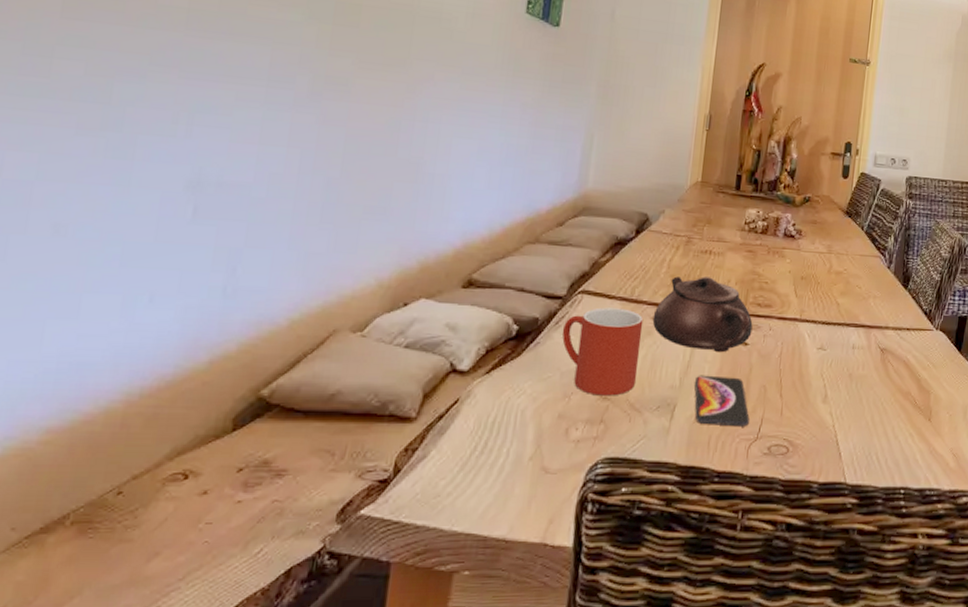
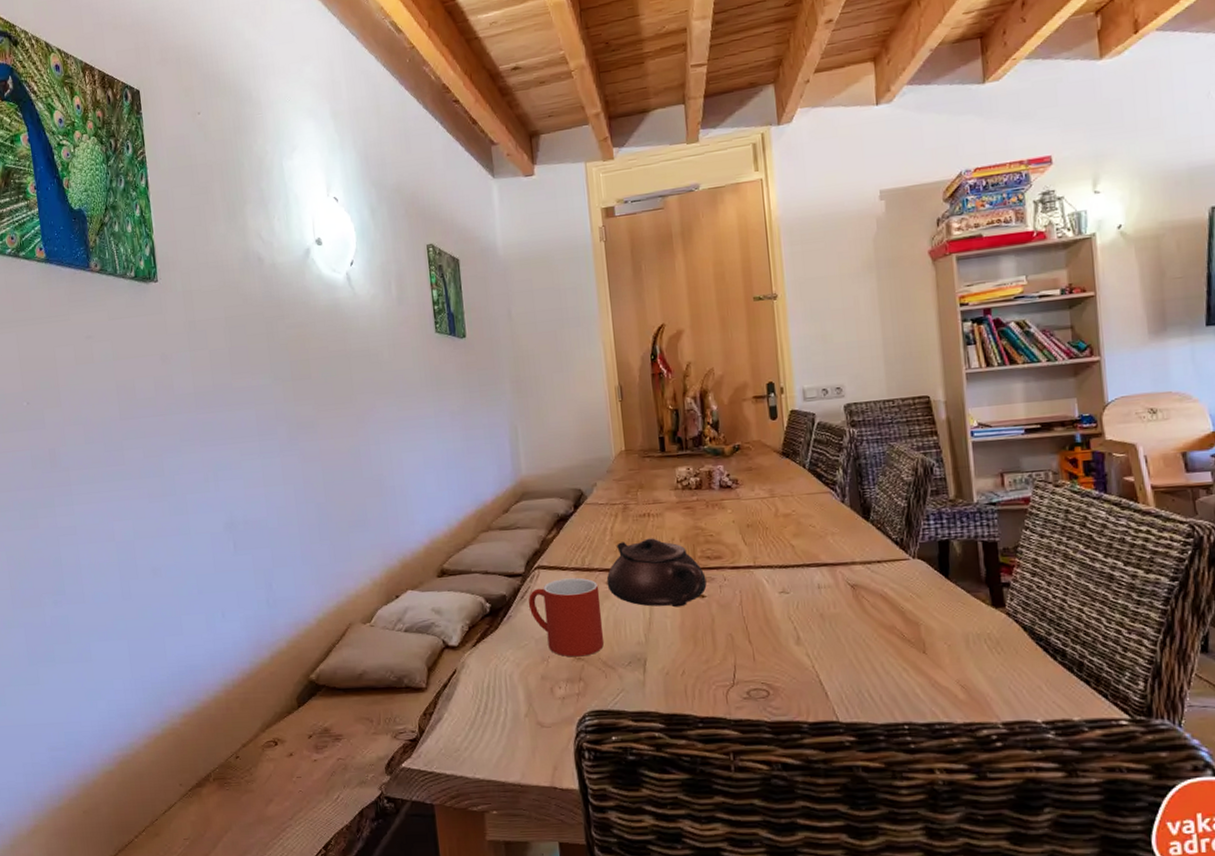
smartphone: present [694,375,750,427] -> none [659,628,722,675]

